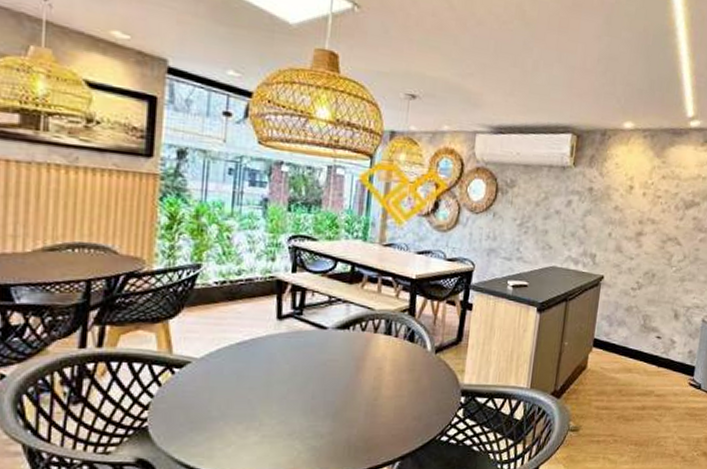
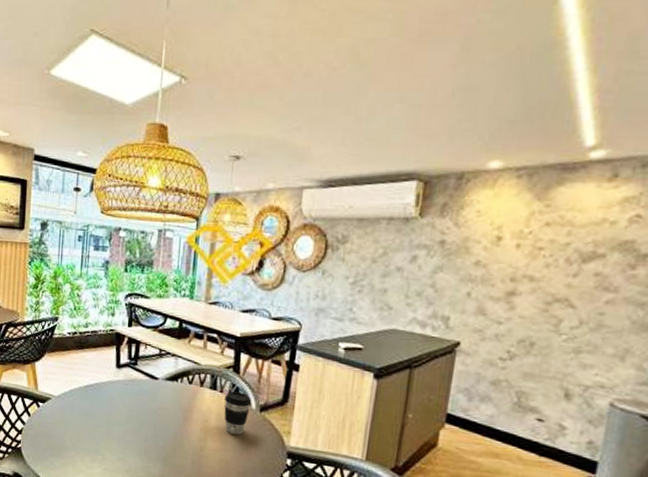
coffee cup: none [399,335,426,379] -> present [224,391,251,435]

